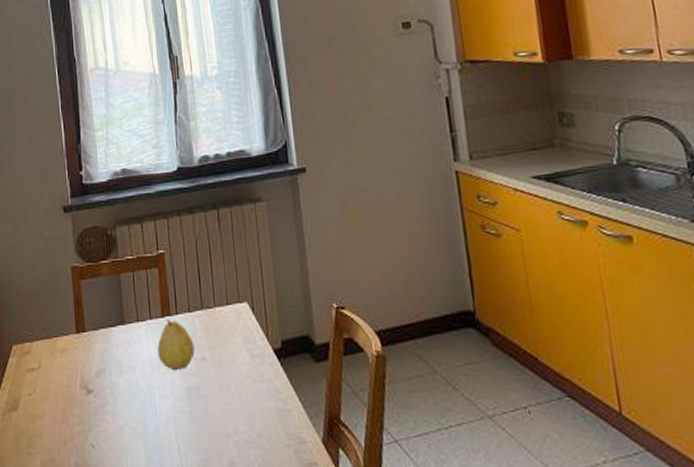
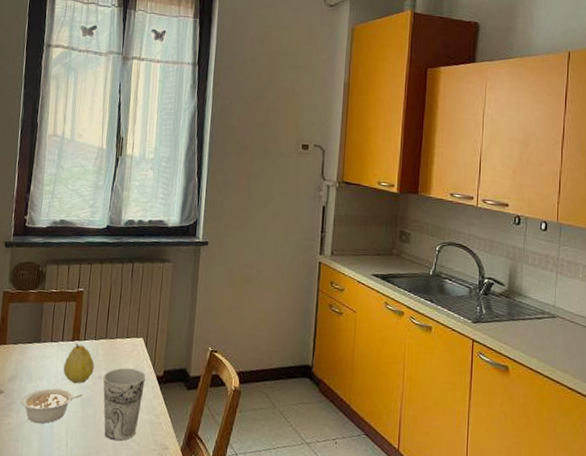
legume: none [115,379,187,425] -> present [21,388,83,424]
cup: none [207,343,262,438] -> present [103,367,146,441]

